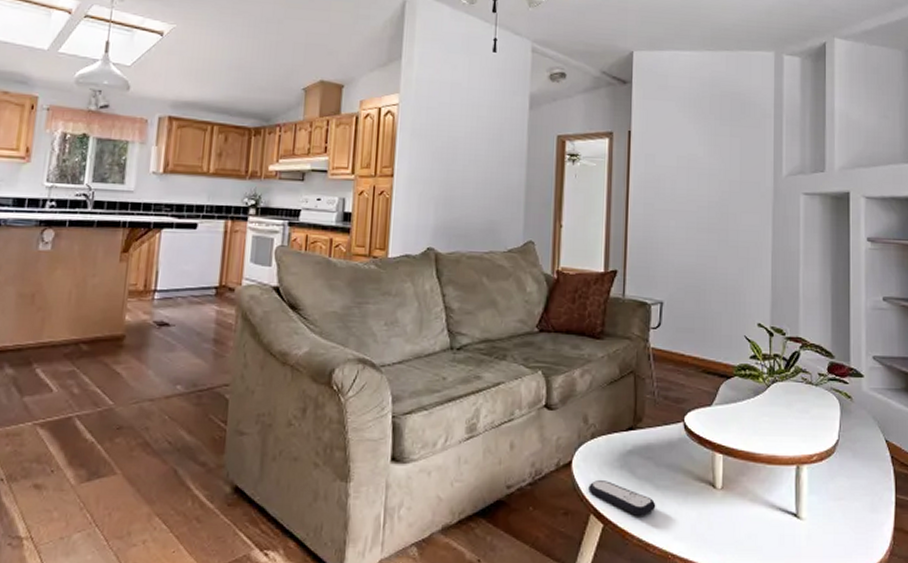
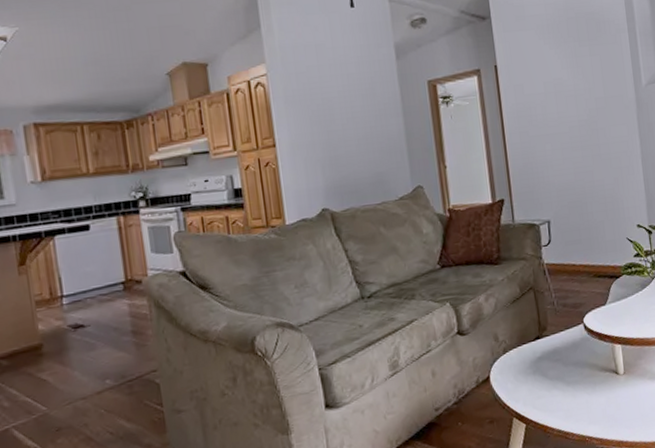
remote control: present [588,480,656,516] -> none [508,386,570,412]

